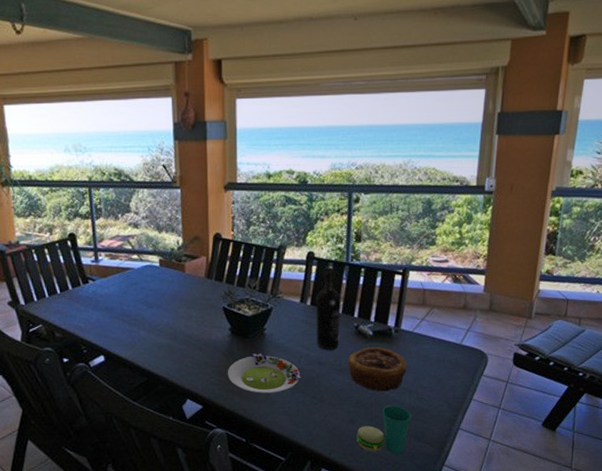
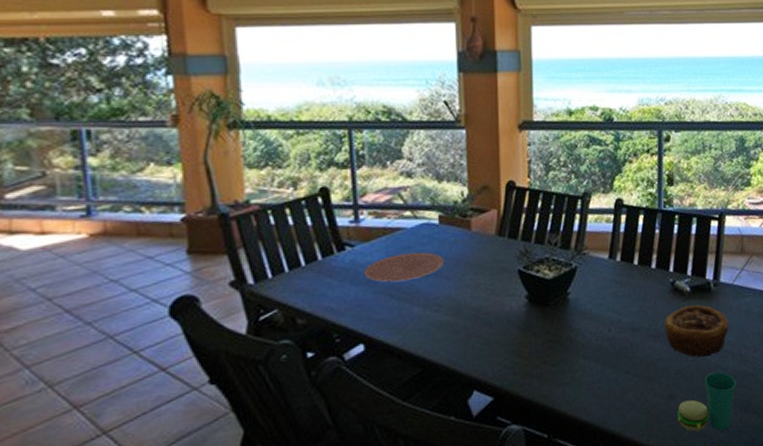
plate: none [103,288,164,310] -> present [364,252,444,282]
salad plate: present [227,353,301,394] -> none [524,323,612,374]
wine bottle: present [316,266,342,350] -> none [627,214,656,313]

